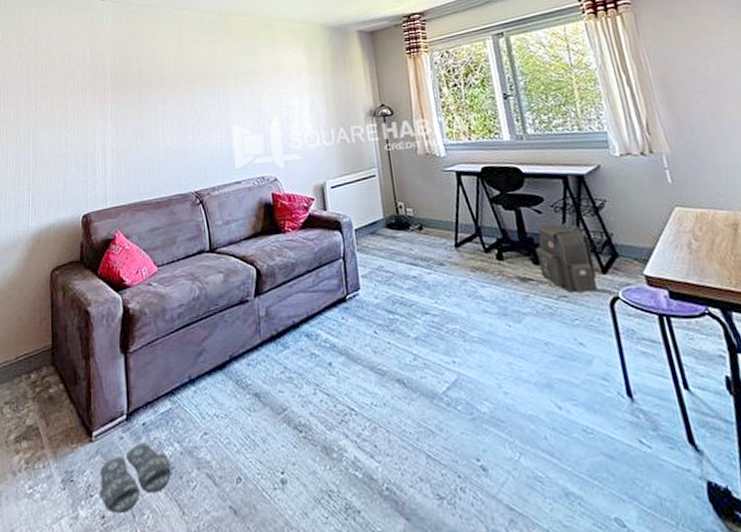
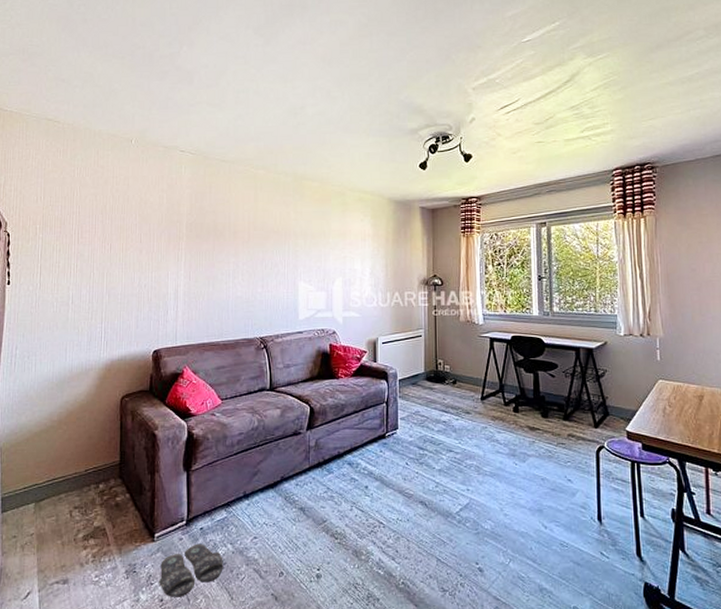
backpack: present [535,222,598,293] -> none [545,385,589,442]

